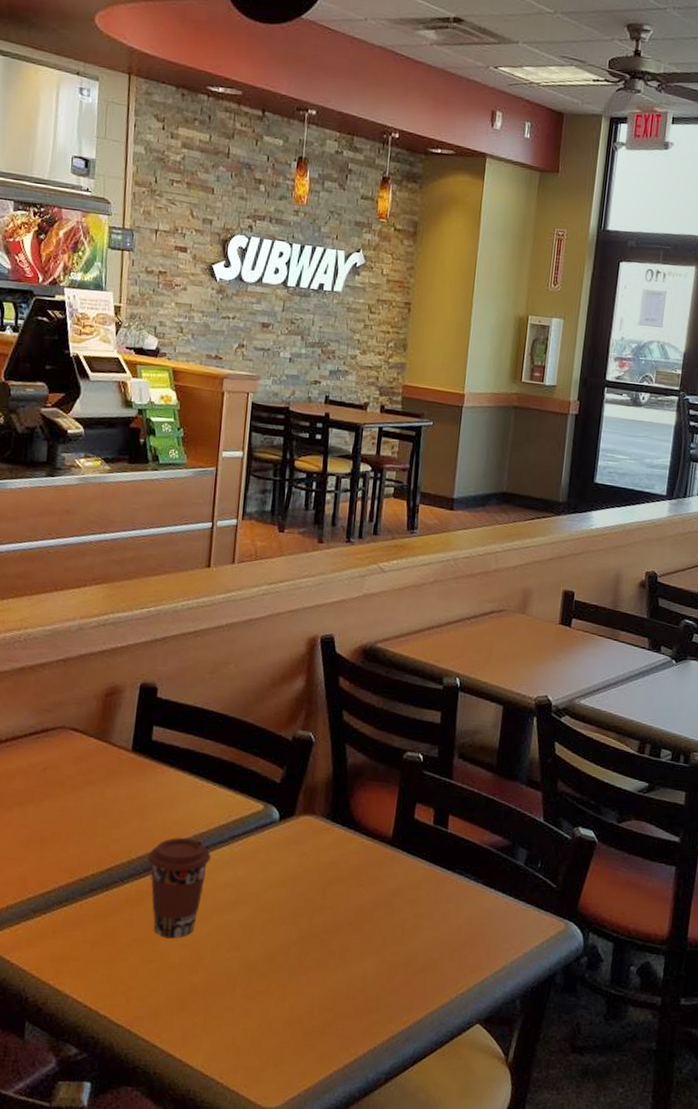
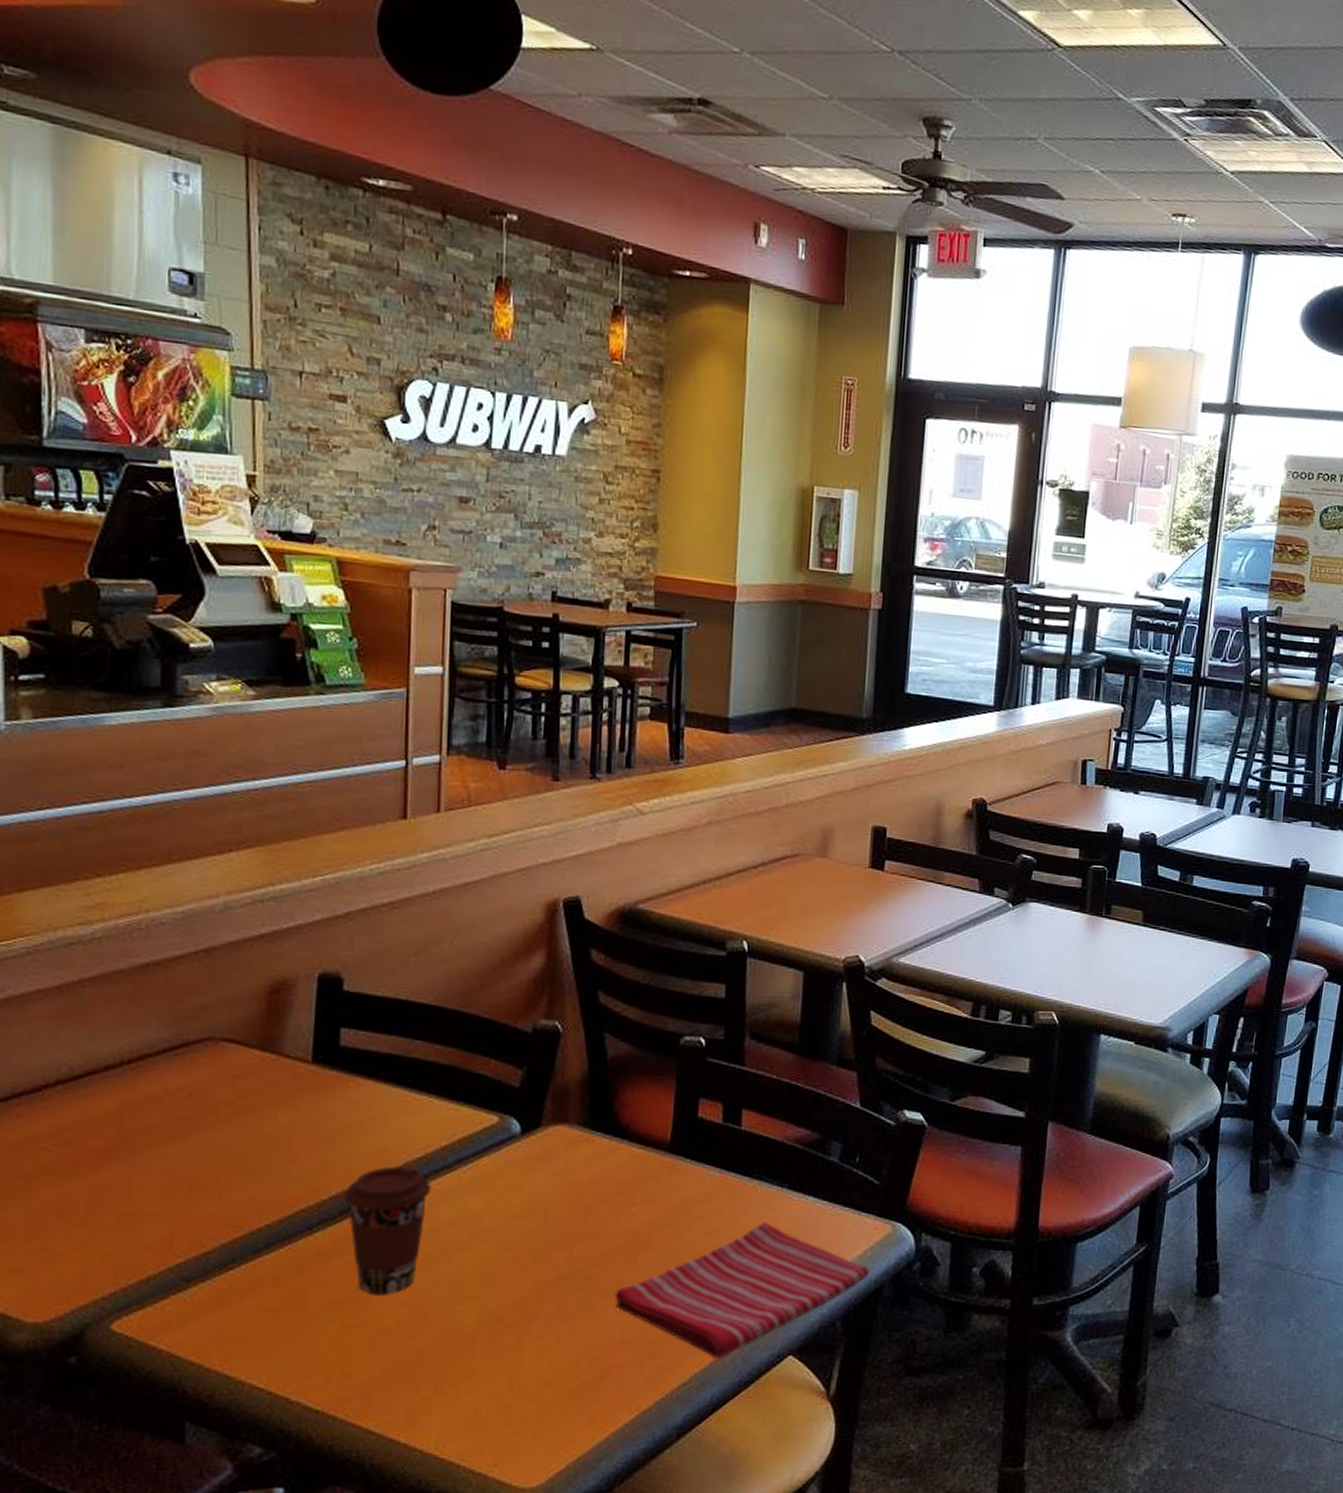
dish towel: none [342,910,546,1020] -> present [614,1222,870,1358]

